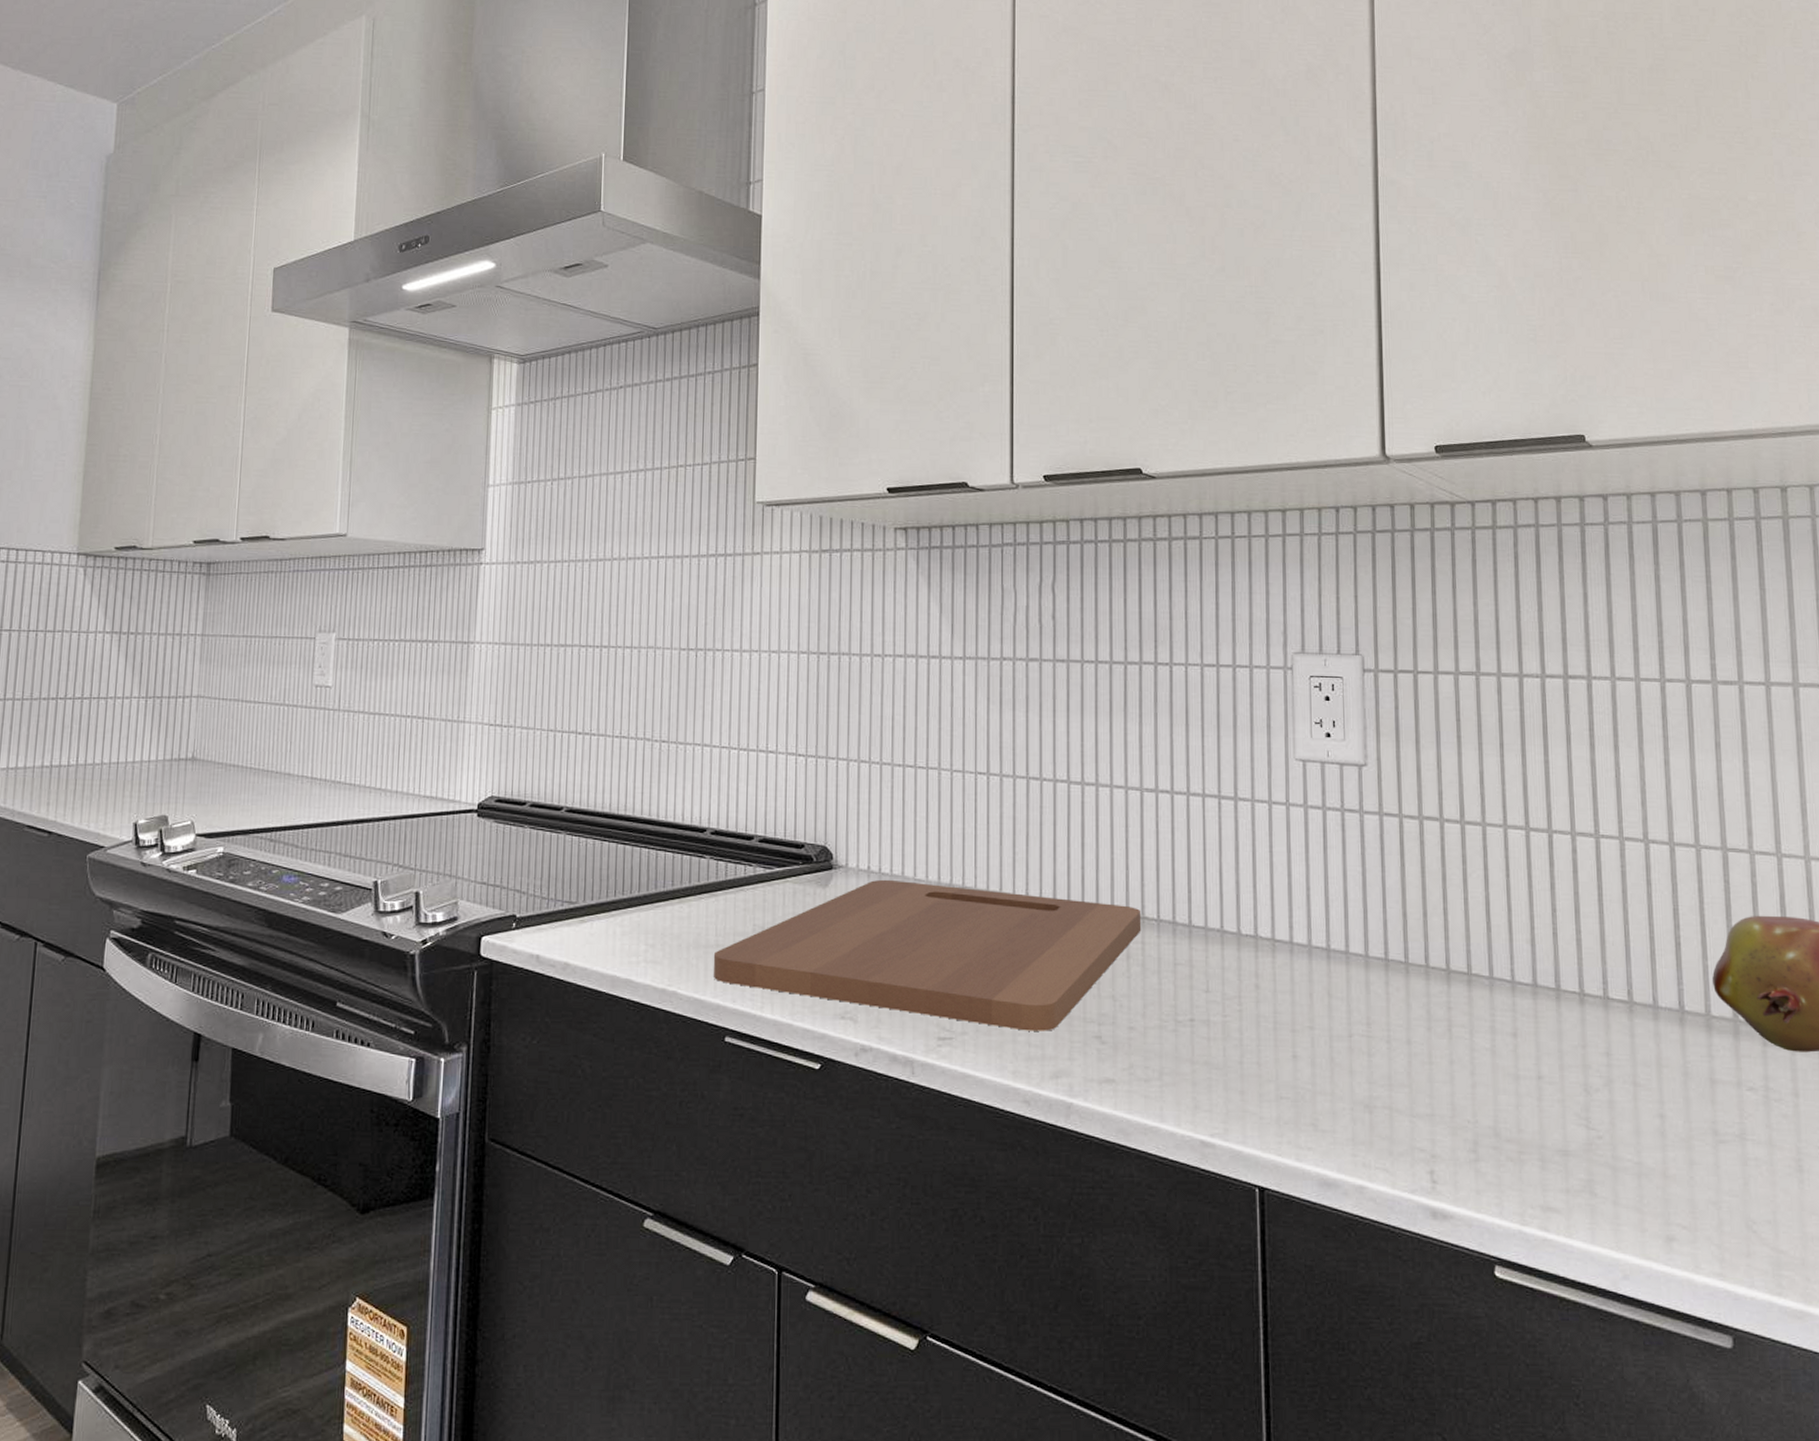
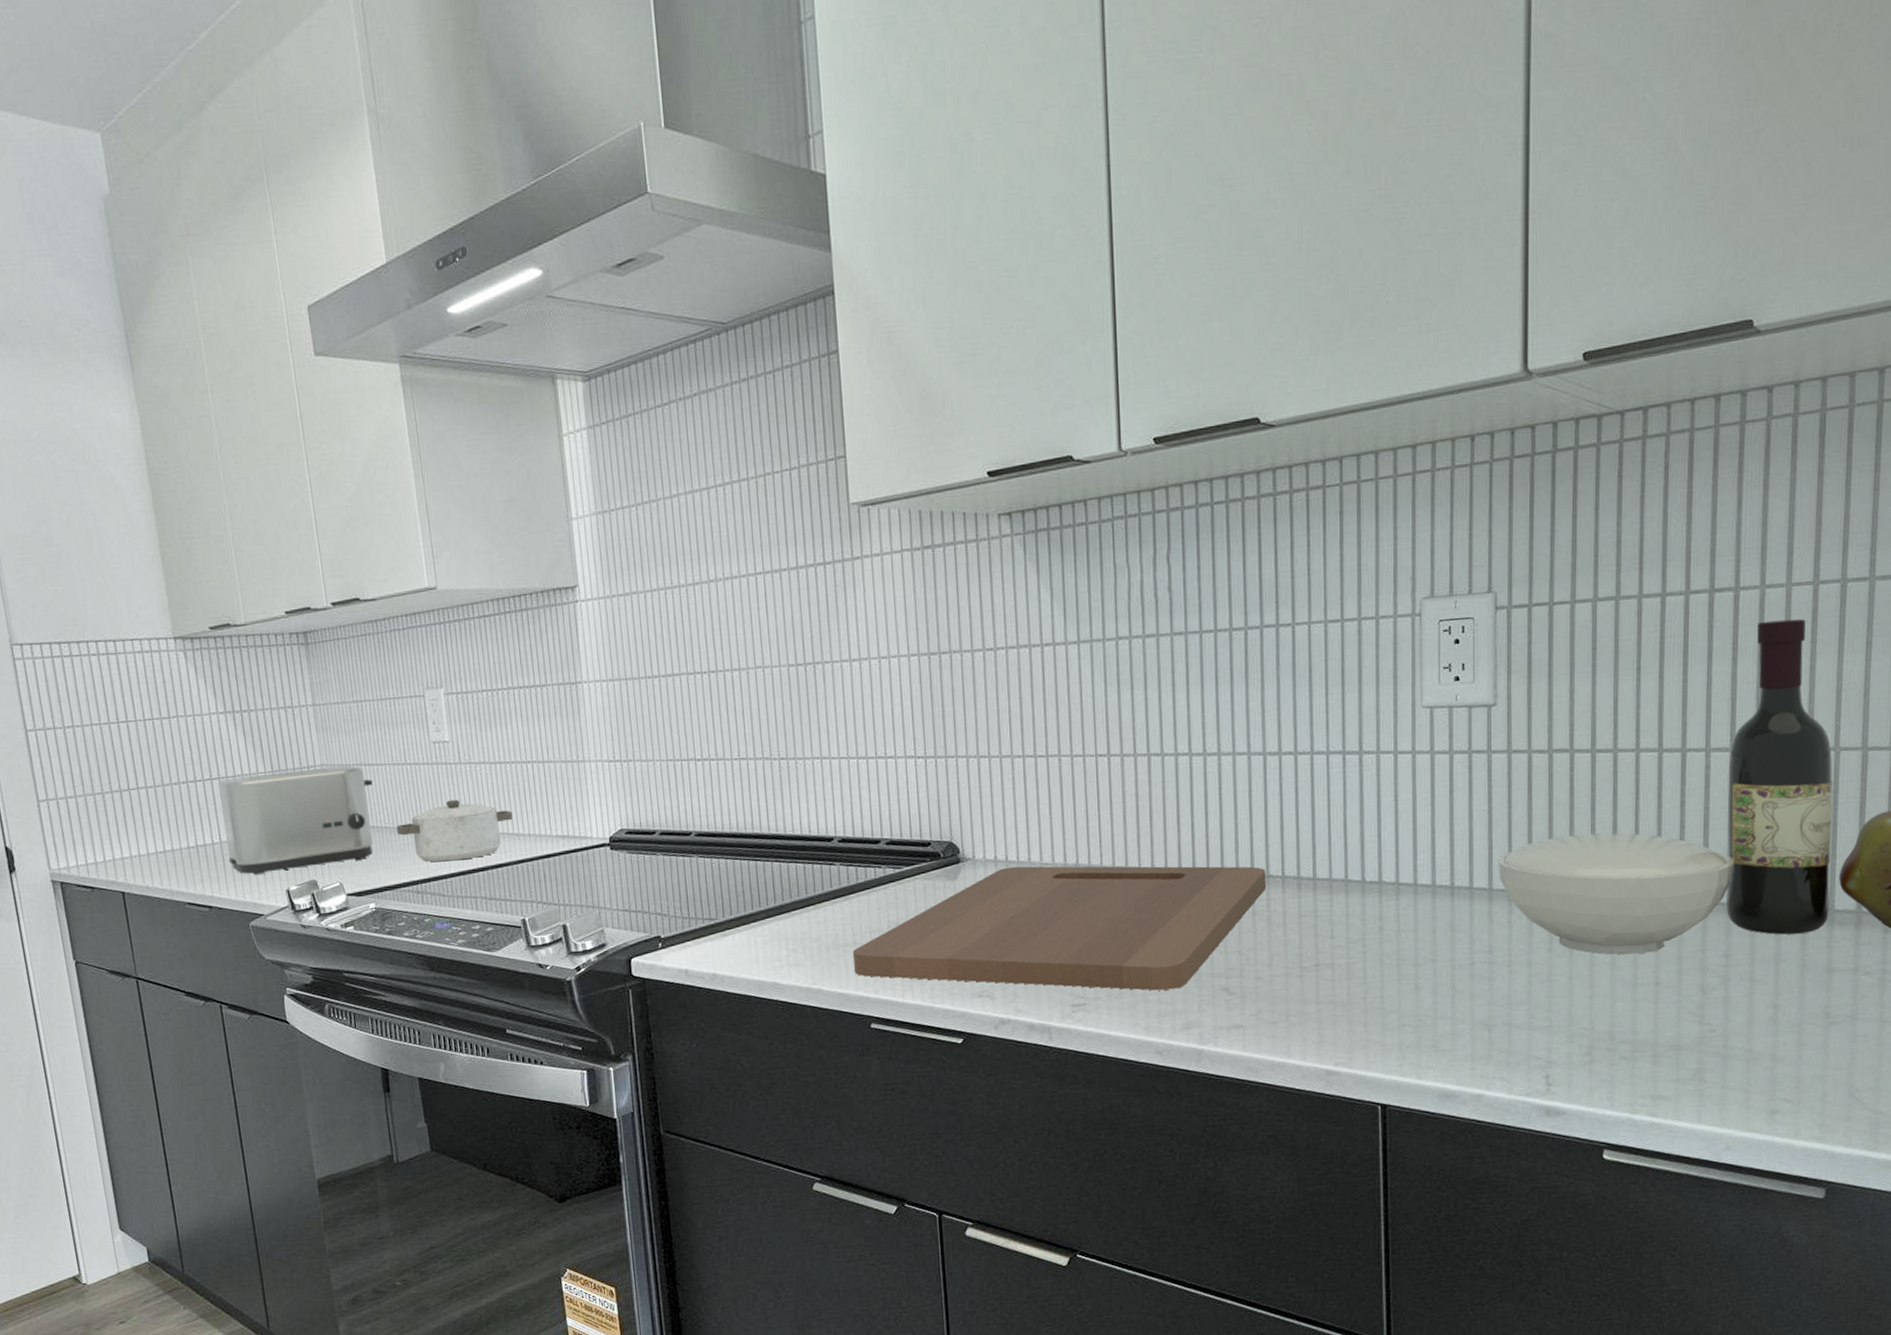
toaster: none [80,698,246,804] -> present [218,765,373,876]
cooking pot: none [261,746,383,811] -> present [396,799,513,862]
bowl: none [1372,907,1608,1043] -> present [1496,832,1734,955]
wine bottle: none [1594,712,1707,1038] -> present [1726,619,1833,935]

